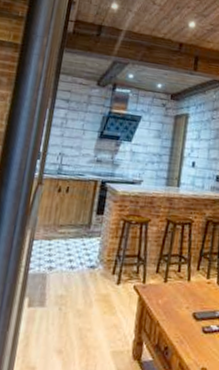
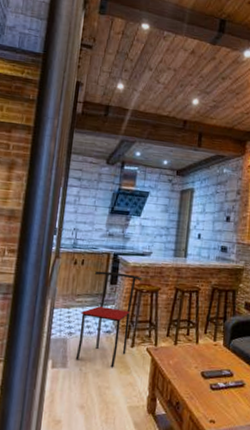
chair: none [55,199,133,308] -> present [75,270,144,368]

